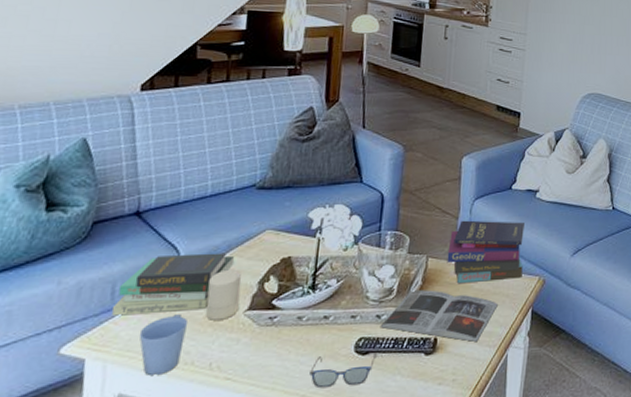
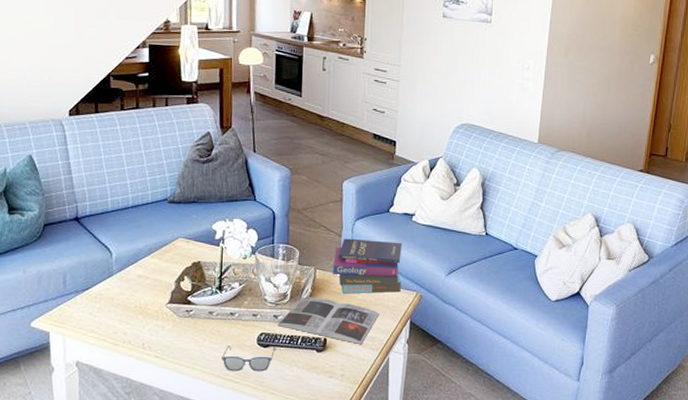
books: present [111,252,235,316] -> none [65,254,155,301]
mug: present [139,314,189,377] -> none [87,303,124,350]
candle: present [206,269,241,320] -> none [136,269,162,310]

